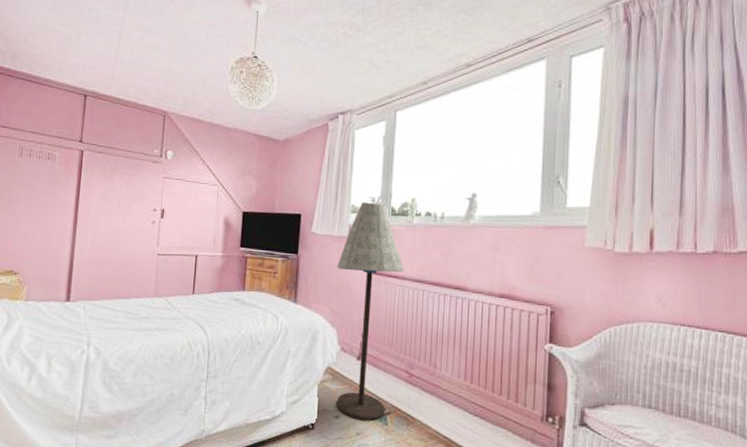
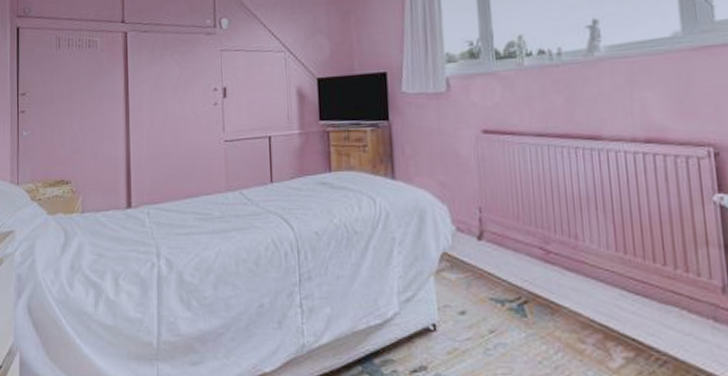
floor lamp: present [336,202,405,422] -> none [438,47,522,315]

